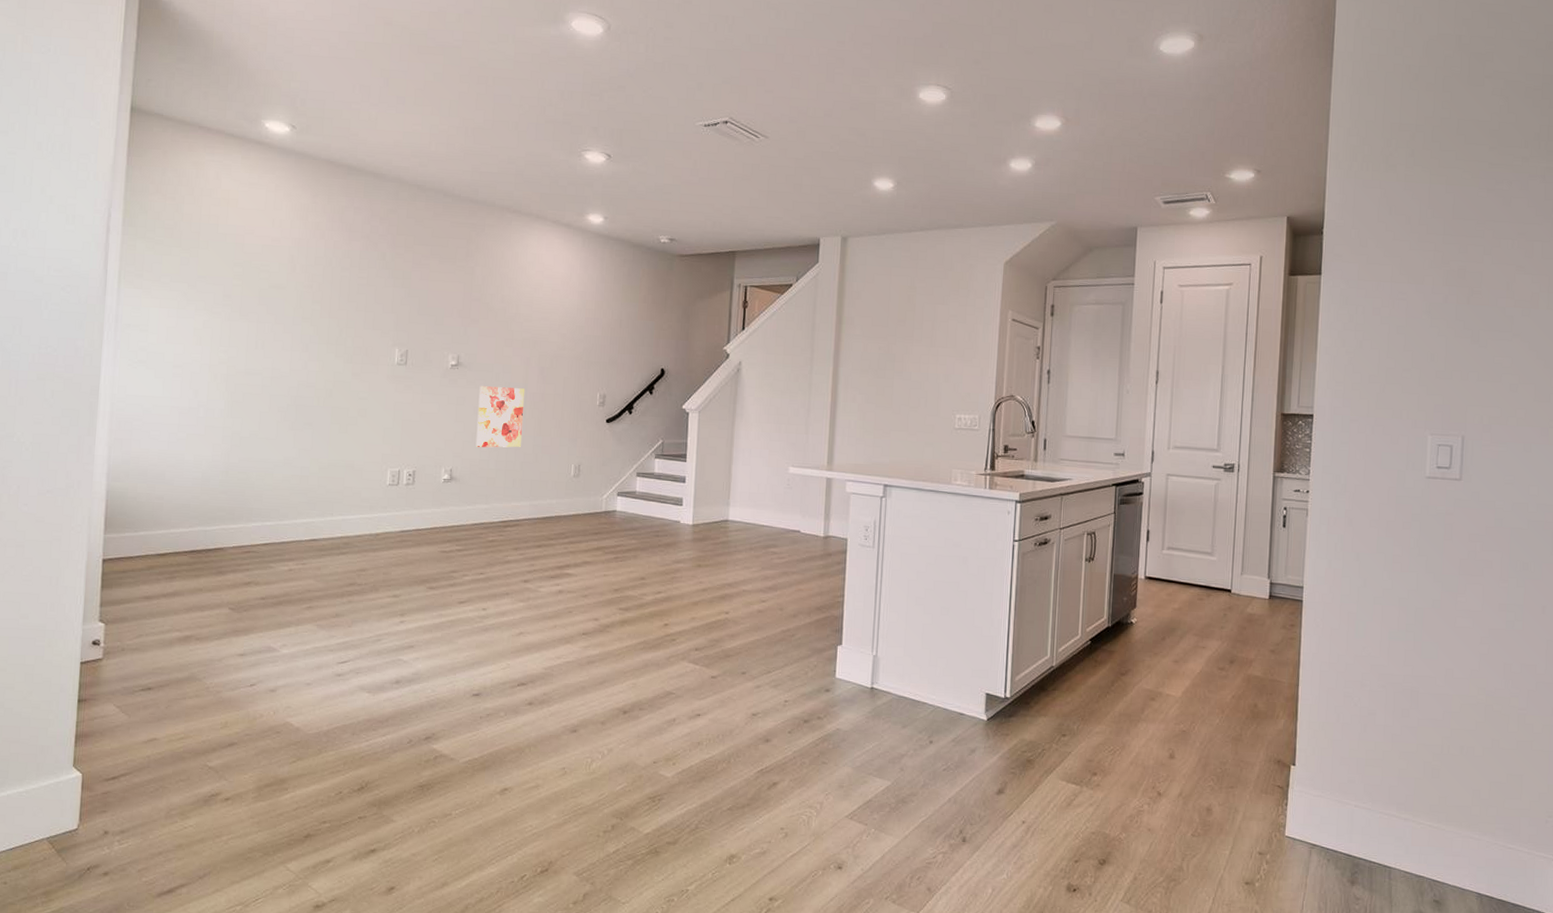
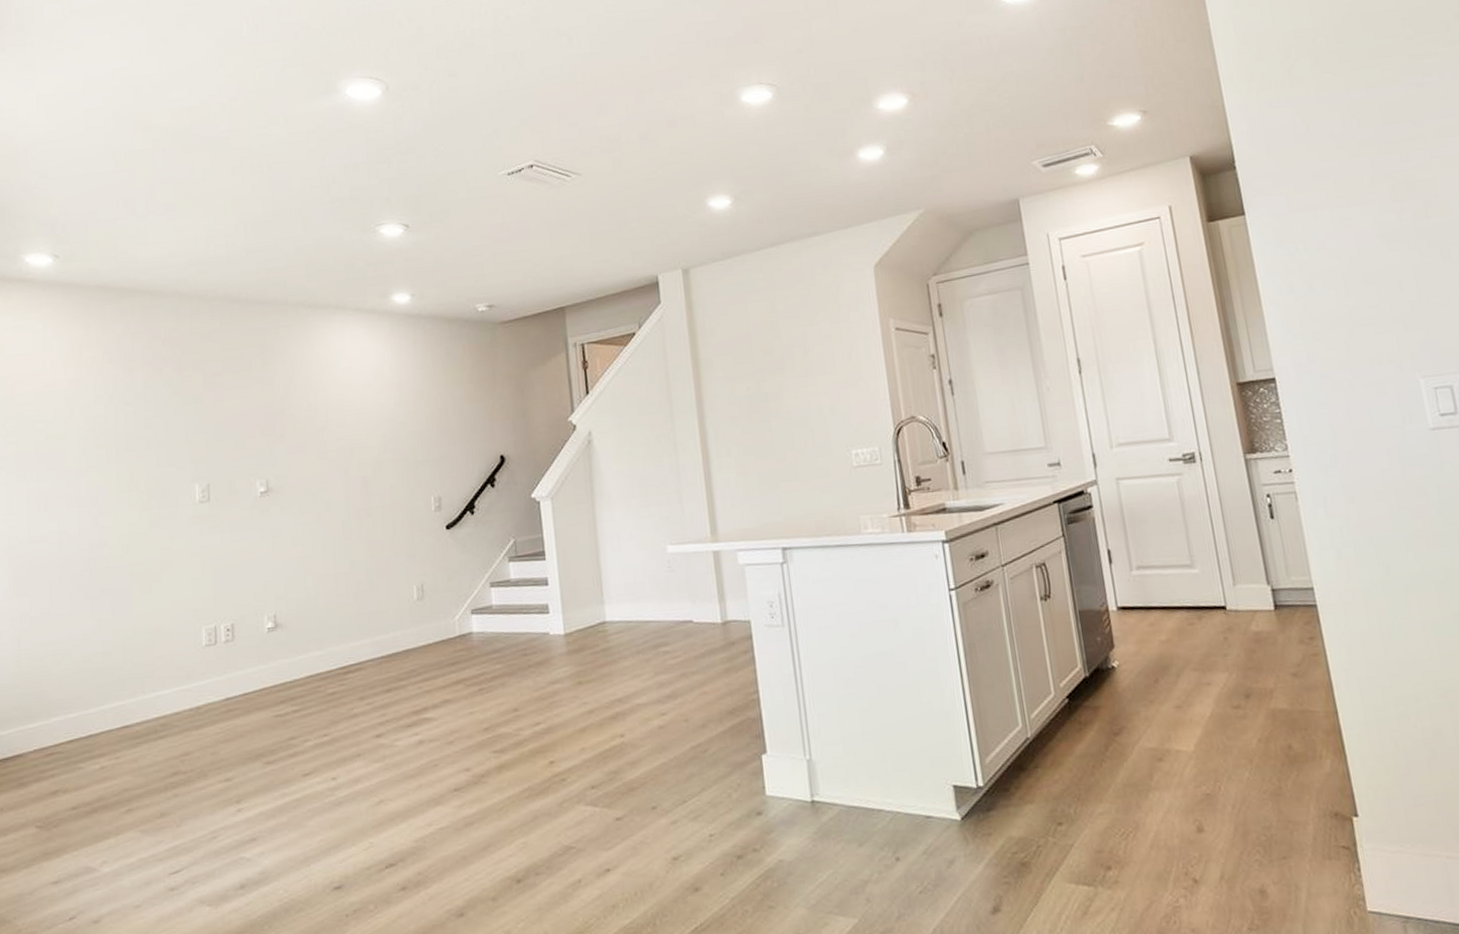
wall art: present [475,386,524,448] -> none [295,506,351,585]

